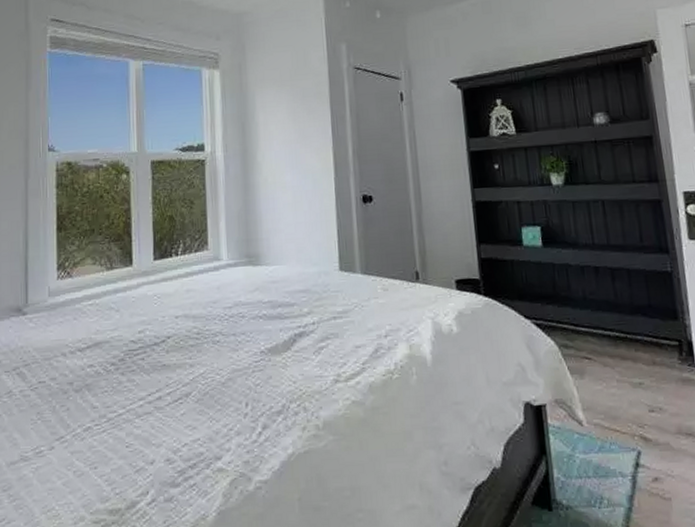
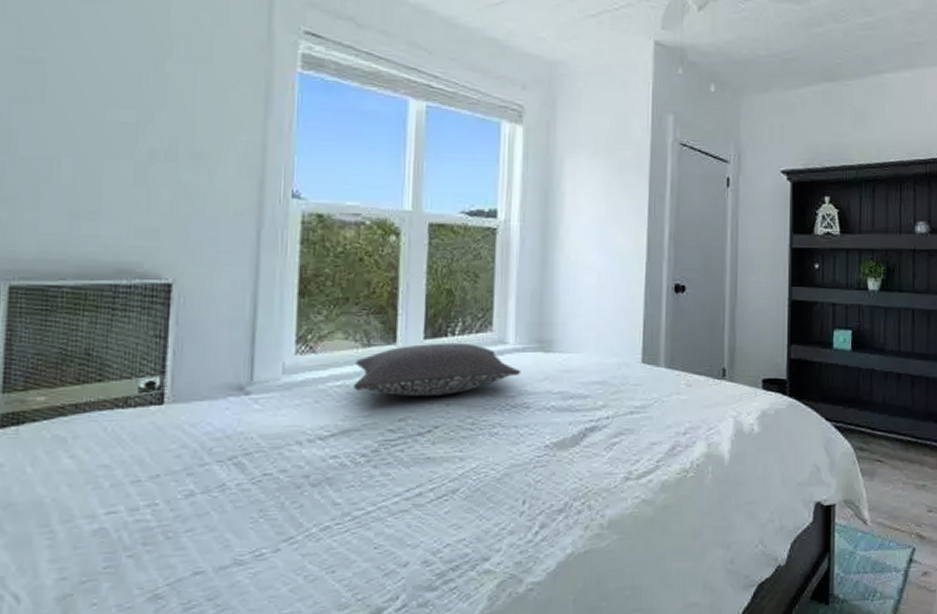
pillow: none [101,261,235,311] -> present [353,342,522,396]

